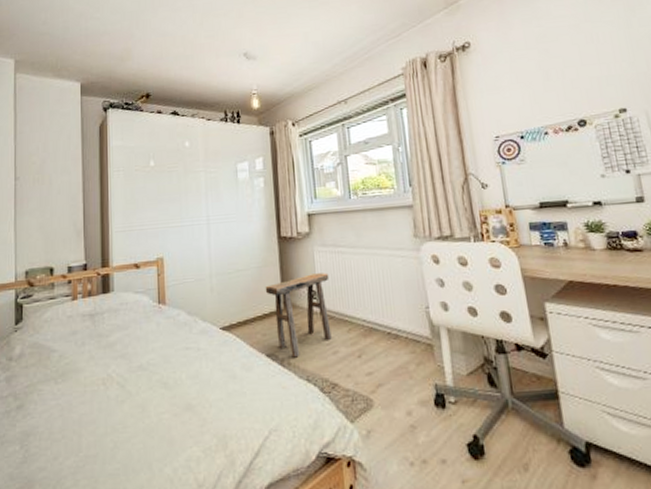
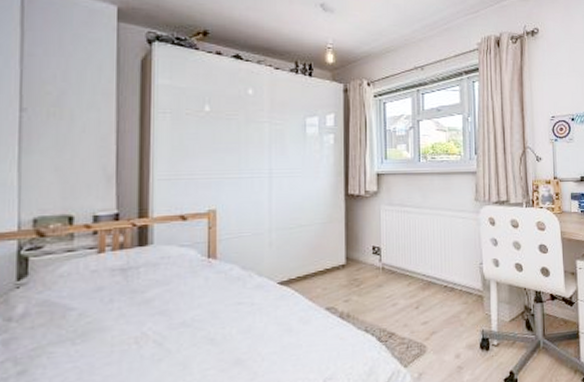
stool: present [265,273,332,358] -> none [328,230,394,310]

